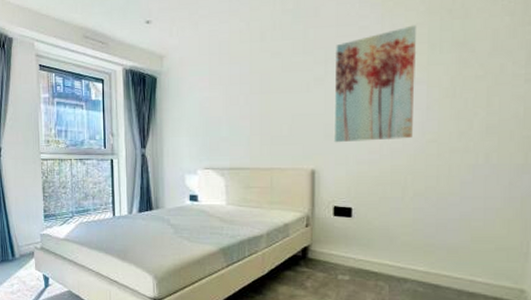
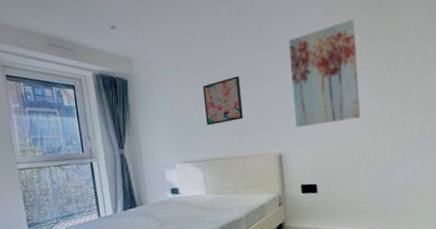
wall art: none [234,81,276,132] -> present [202,76,243,126]

